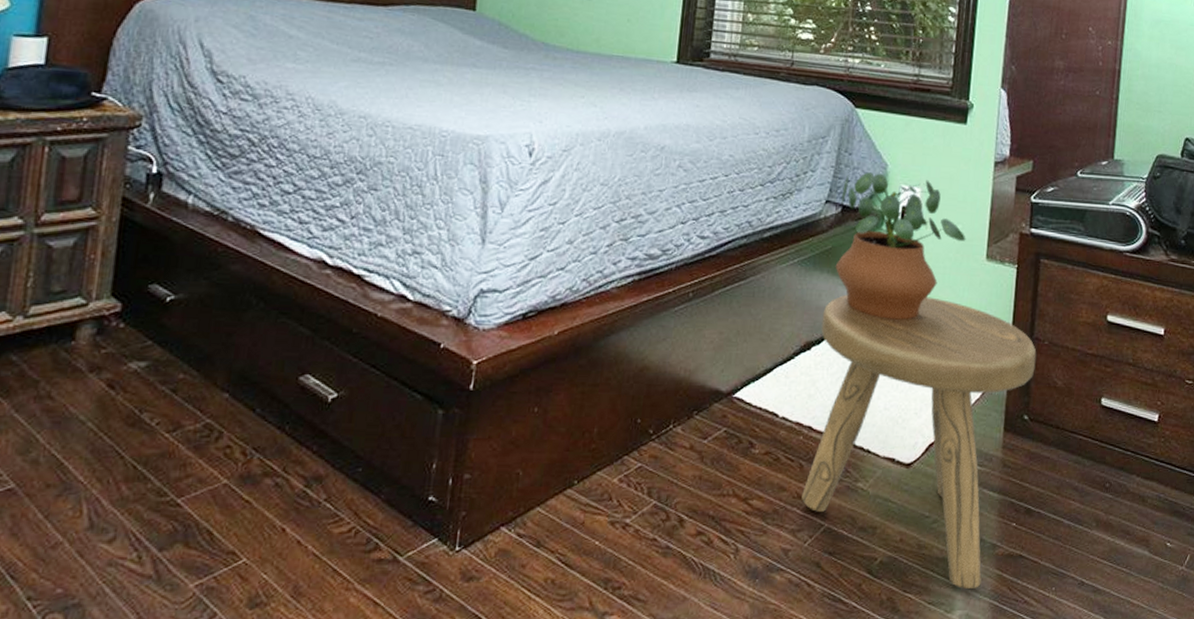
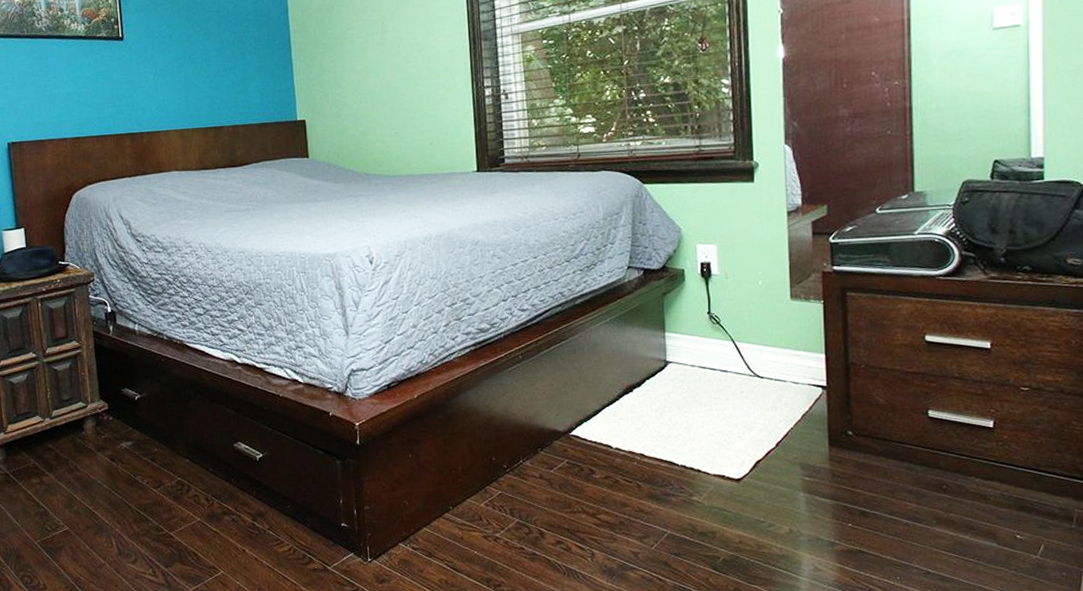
stool: present [801,294,1037,589] -> none [639,337,854,580]
potted plant: present [835,172,966,320] -> none [642,236,768,360]

